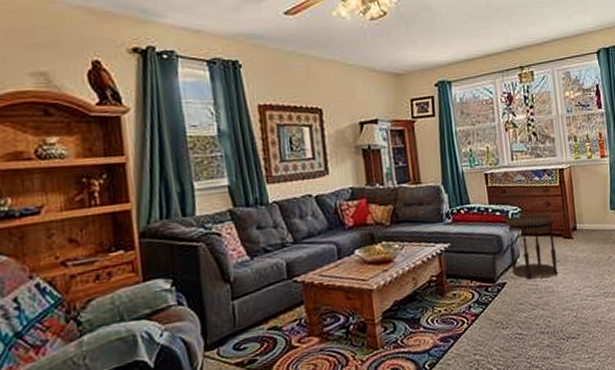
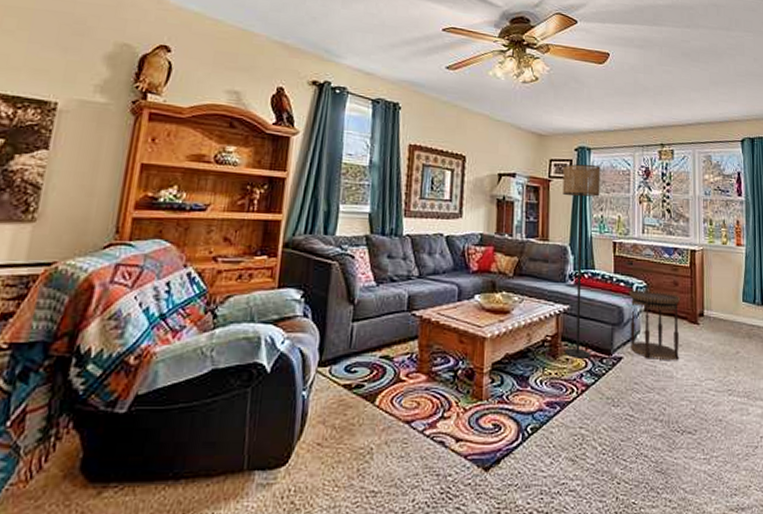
floor lamp: none [425,98,476,292] -> present [562,164,601,358]

